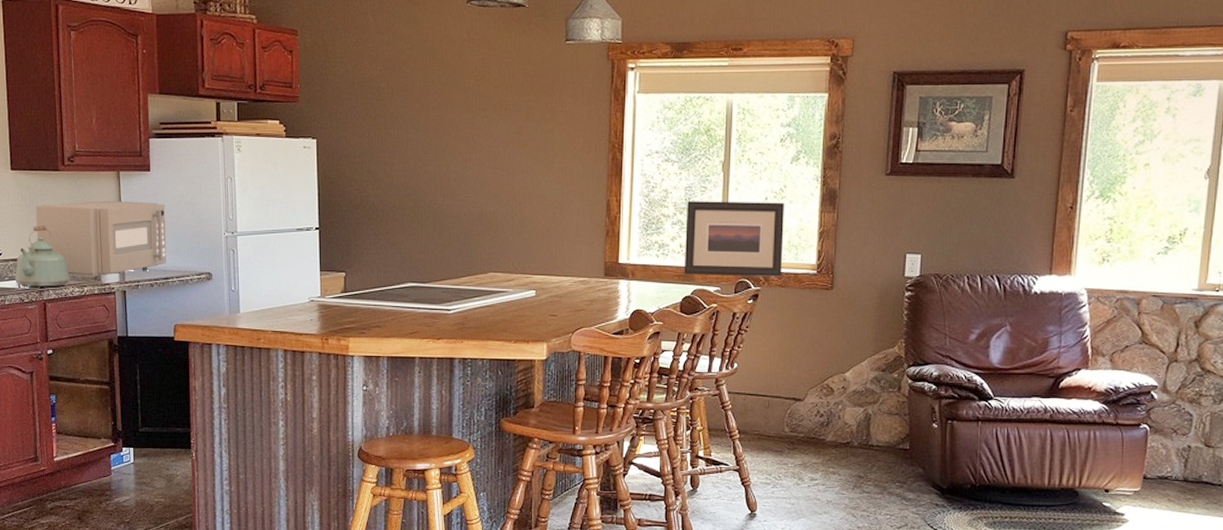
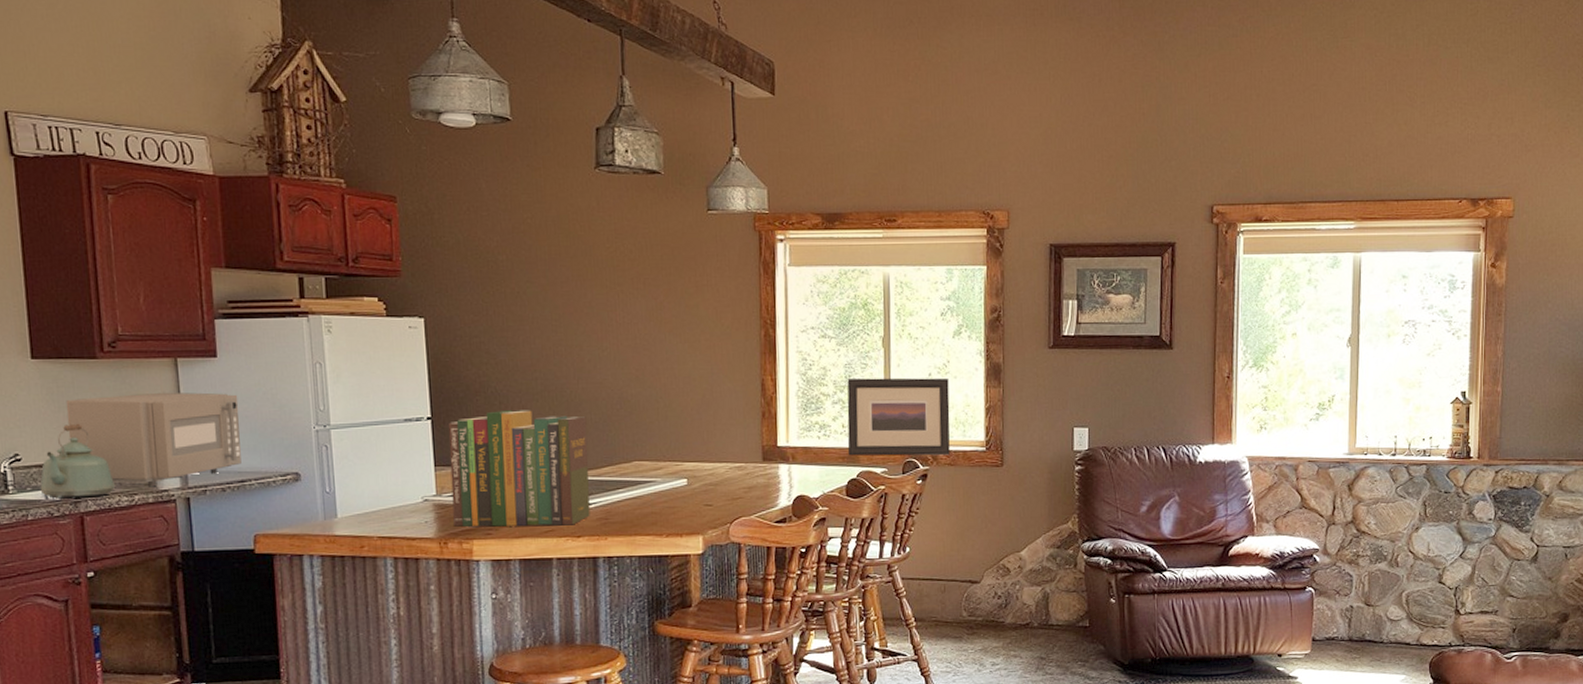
books: none [332,223,450,328] -> present [448,410,590,527]

